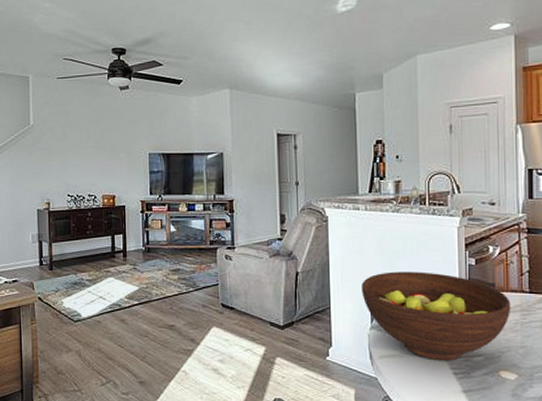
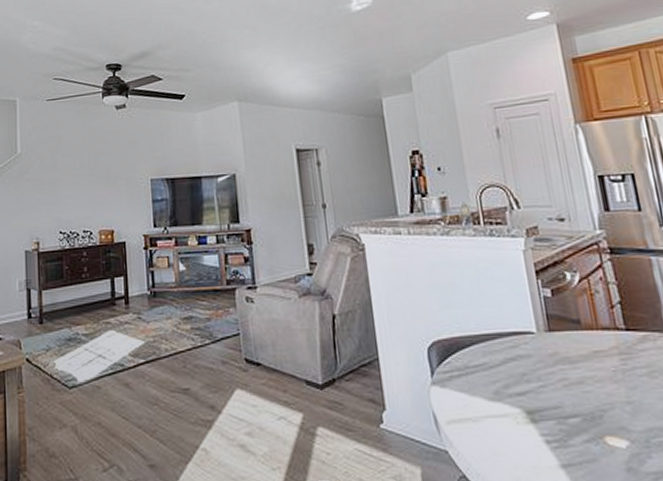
fruit bowl: present [361,272,511,361] -> none [413,308,607,425]

